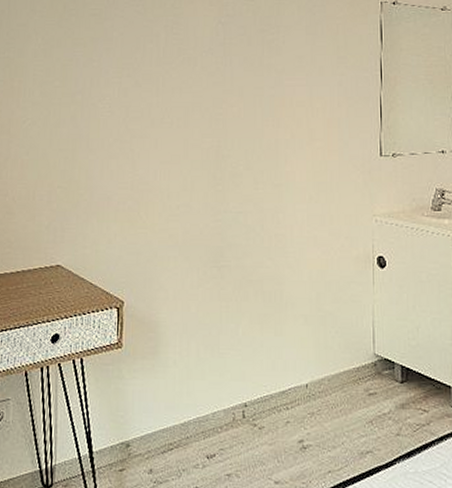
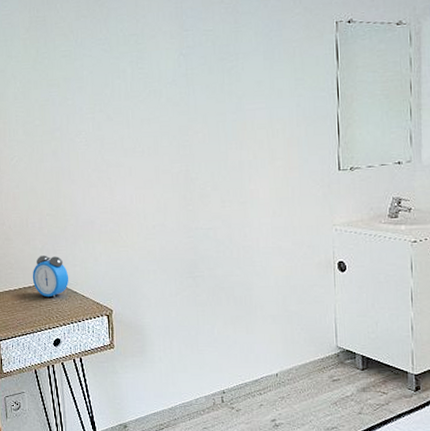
alarm clock: none [33,234,77,284] -> present [32,255,69,298]

